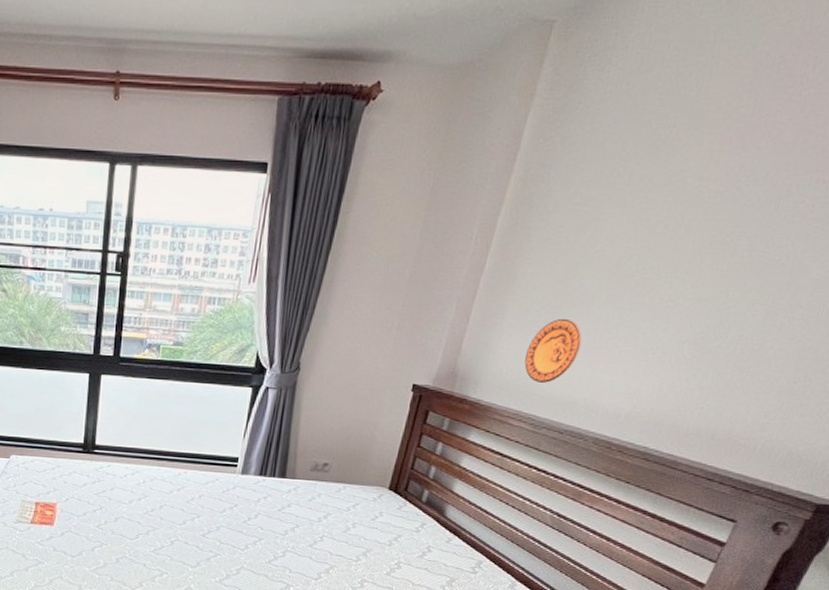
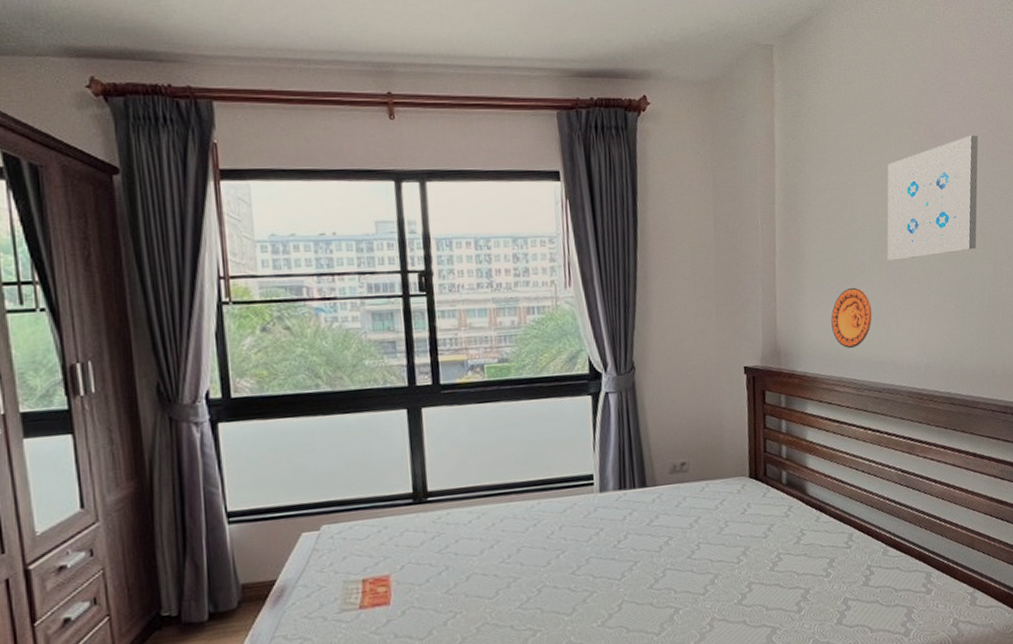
wall art: none [621,147,809,294] -> present [887,135,979,261]

